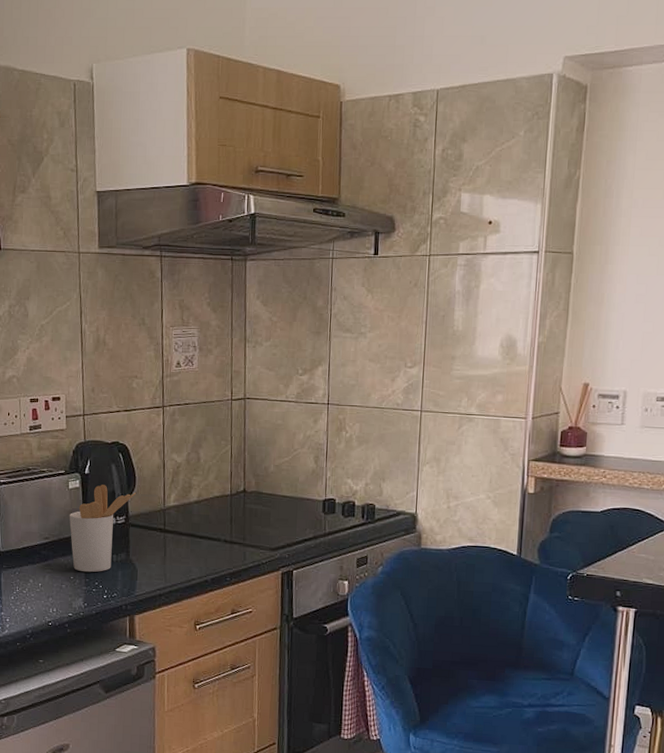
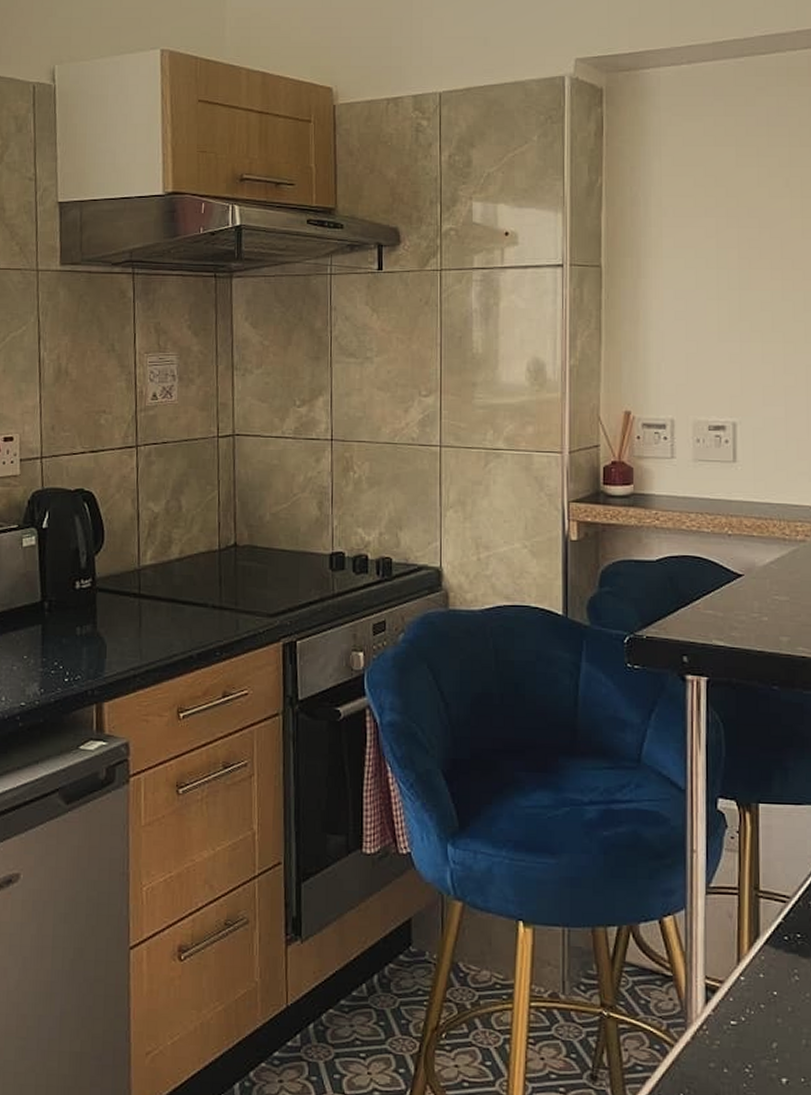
utensil holder: present [69,485,137,573] -> none [22,541,105,650]

